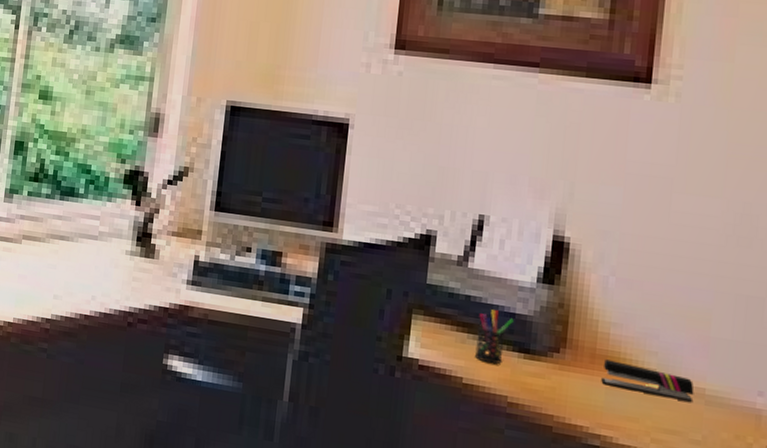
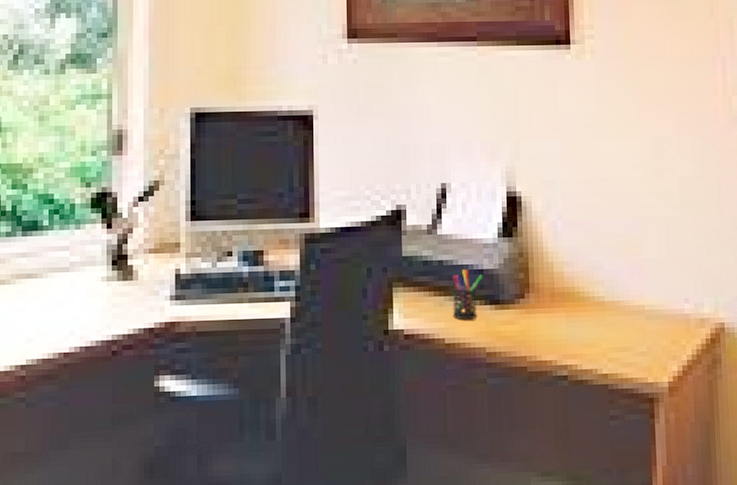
stapler: present [601,359,695,402] -> none [562,296,637,320]

